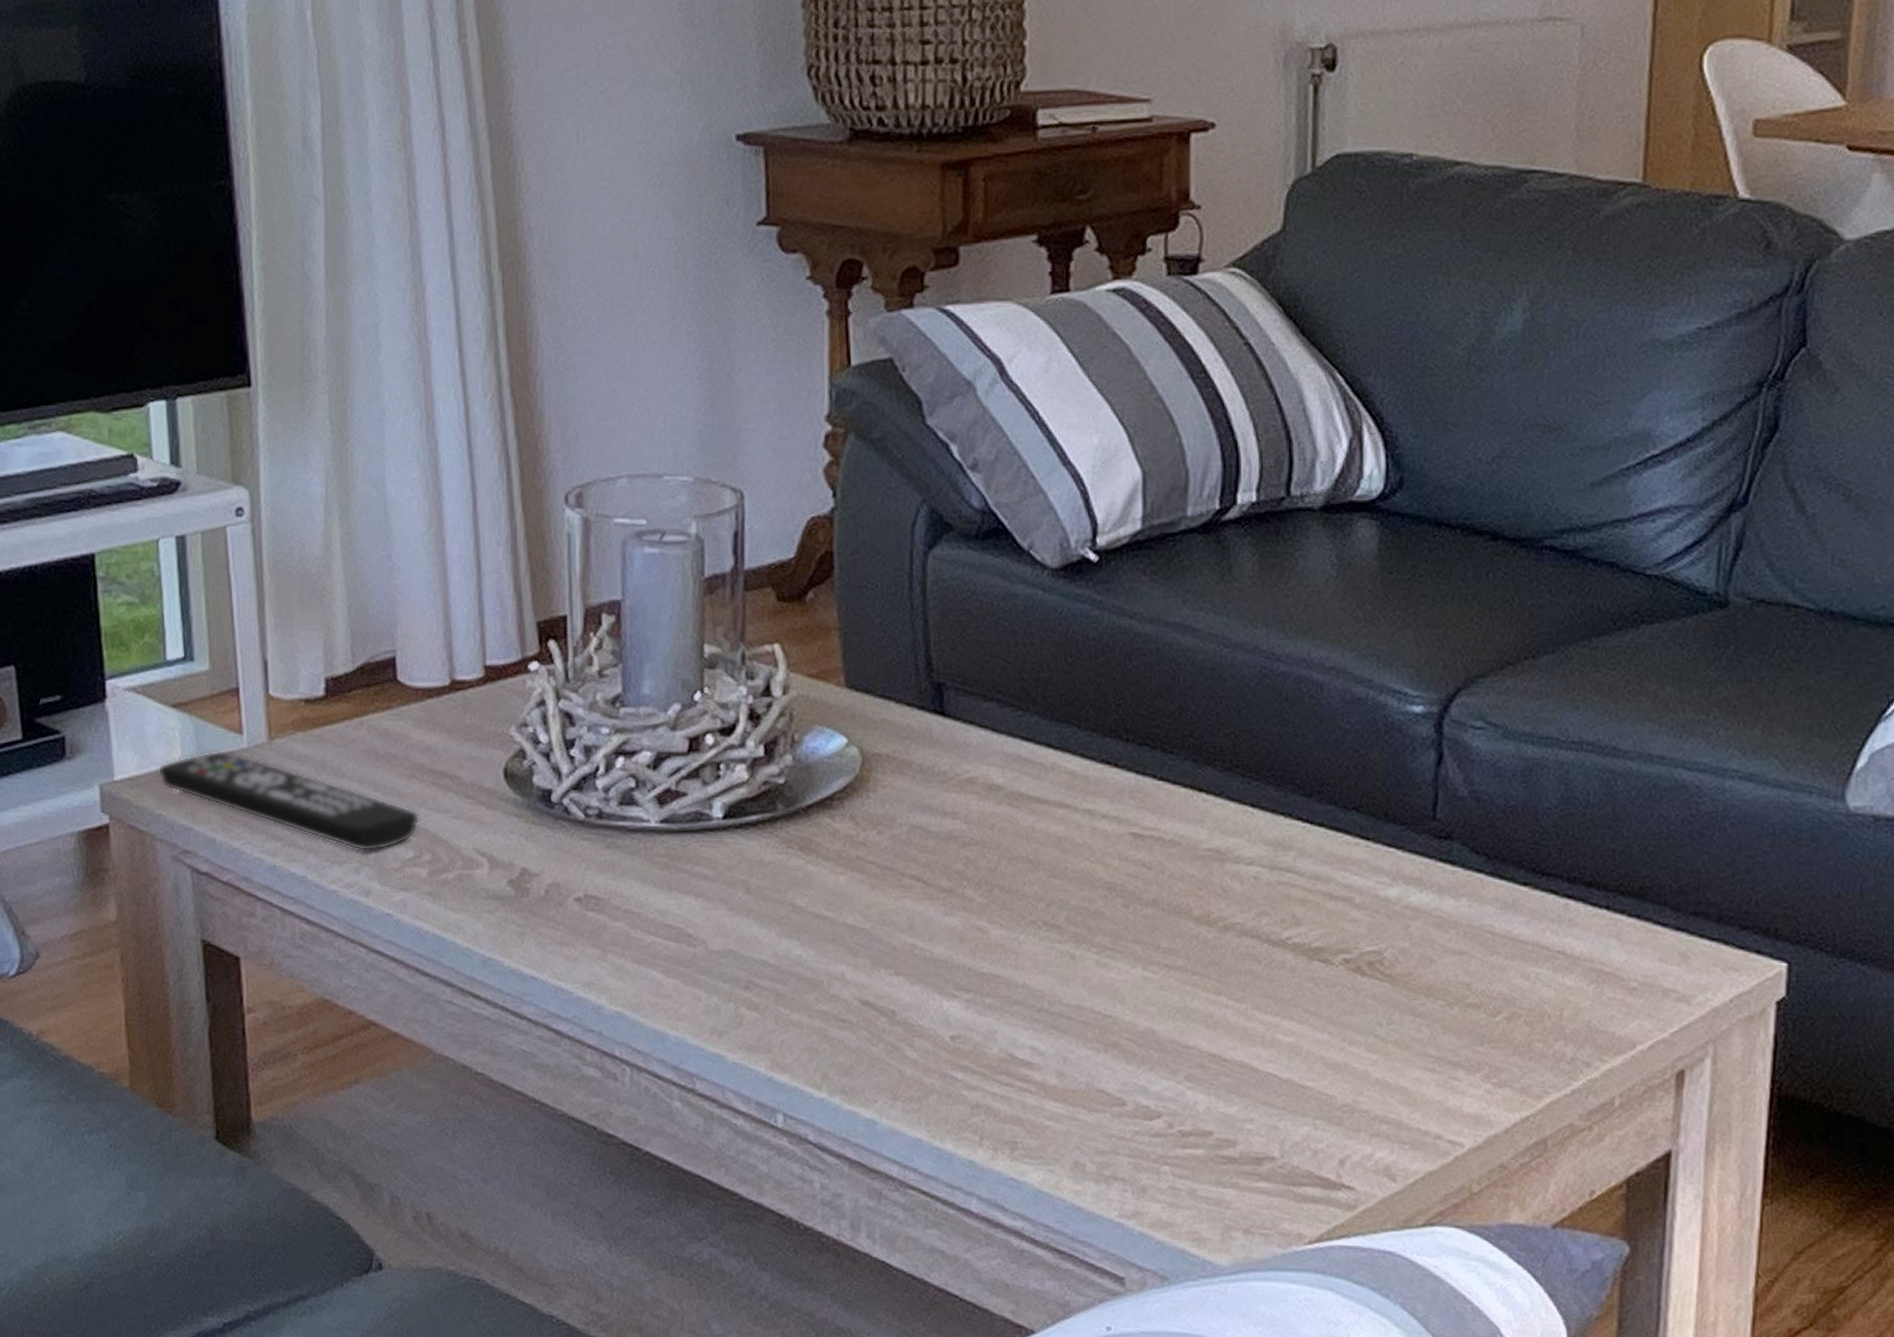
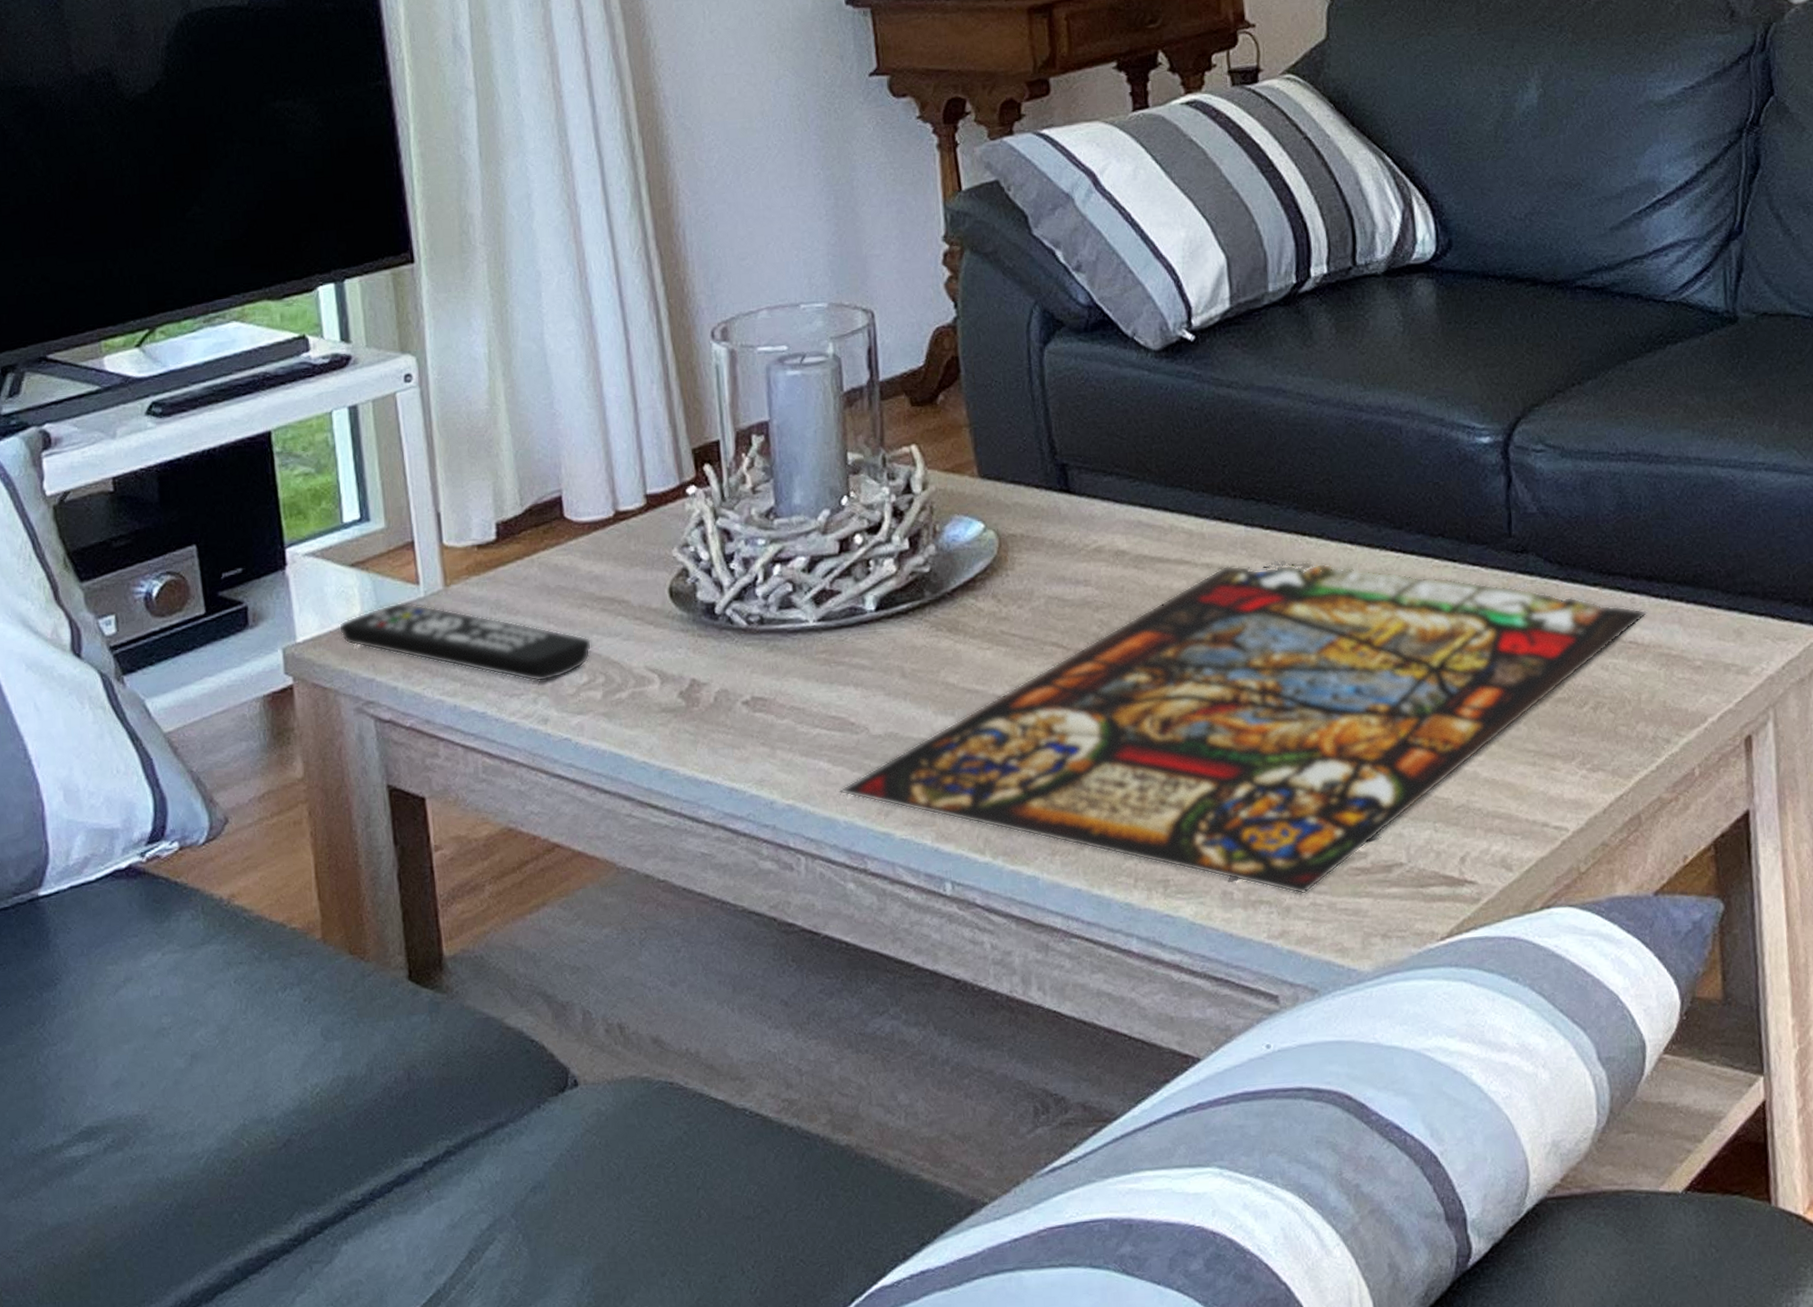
stained glass panel: none [672,814,1582,1176] -> present [840,559,1648,895]

